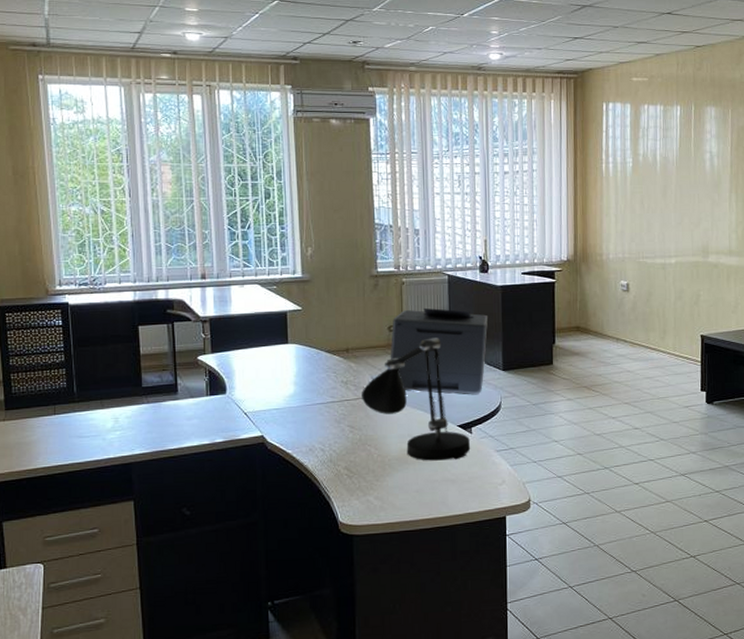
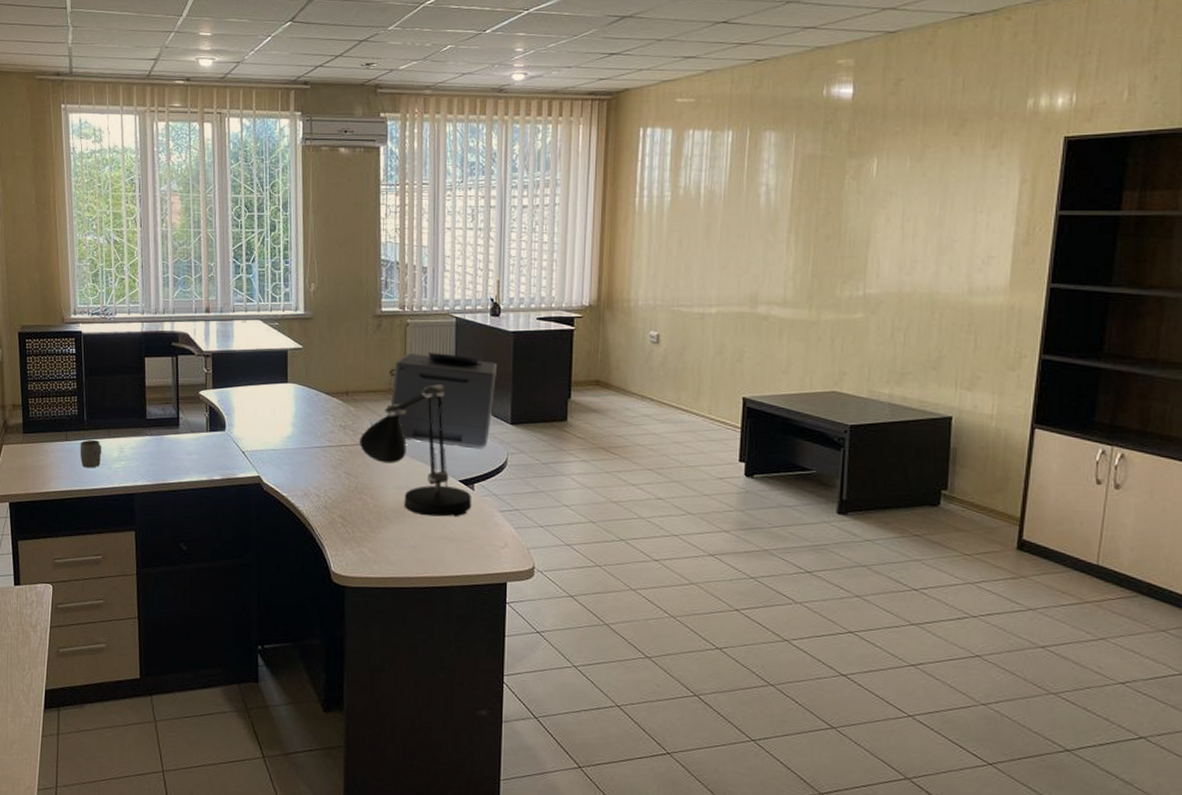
mug: none [70,411,95,441] -> present [80,439,102,468]

